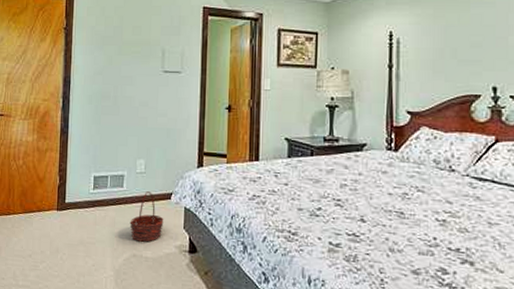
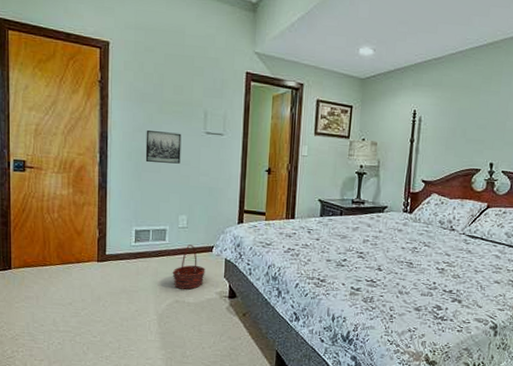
wall art: none [105,73,140,105] -> present [145,130,182,164]

